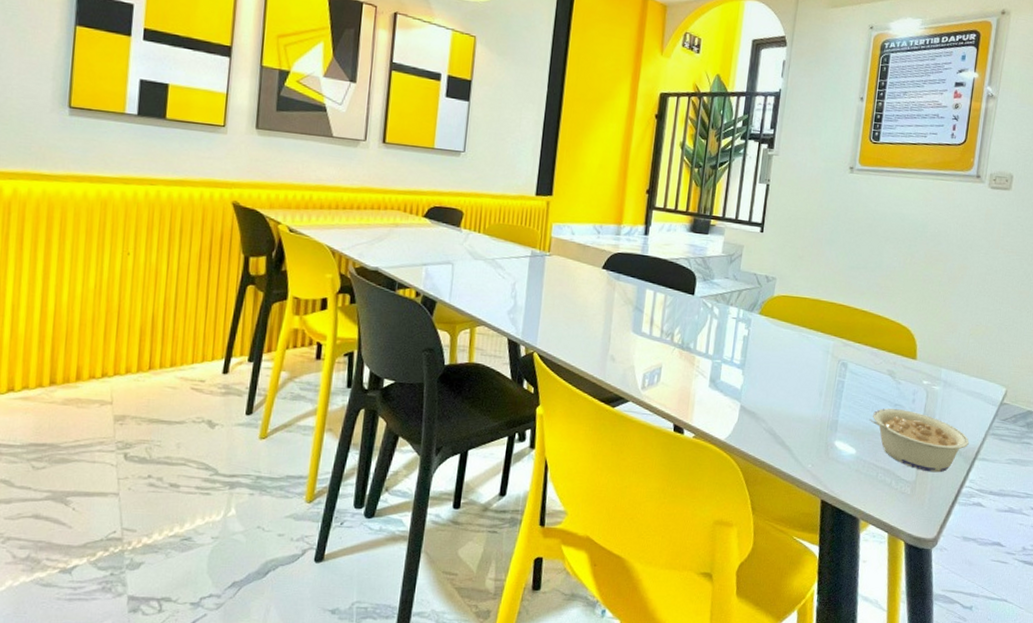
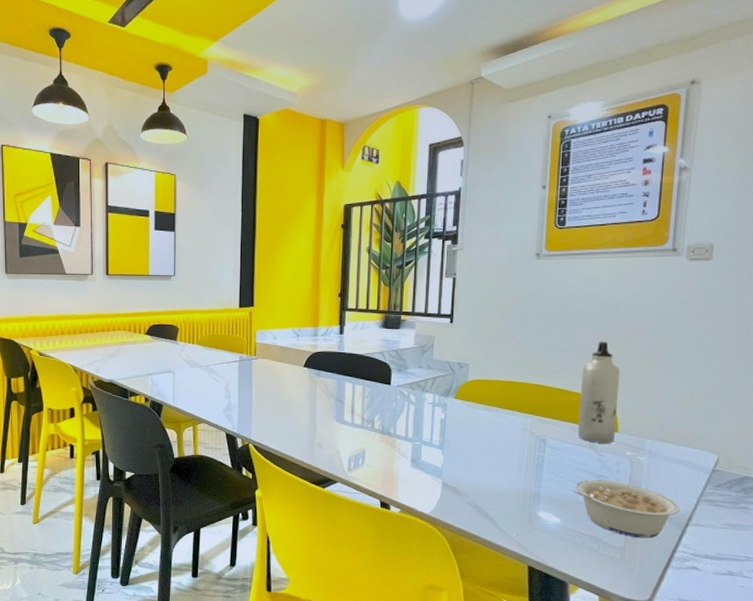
water bottle: none [878,263,922,371] -> present [578,341,621,443]

